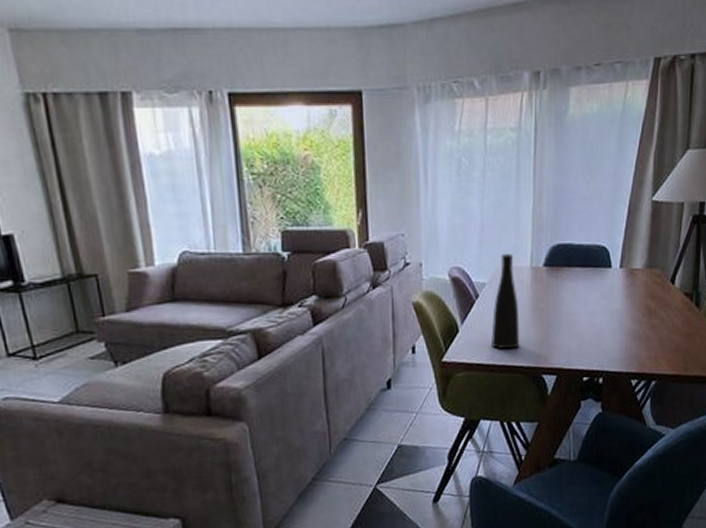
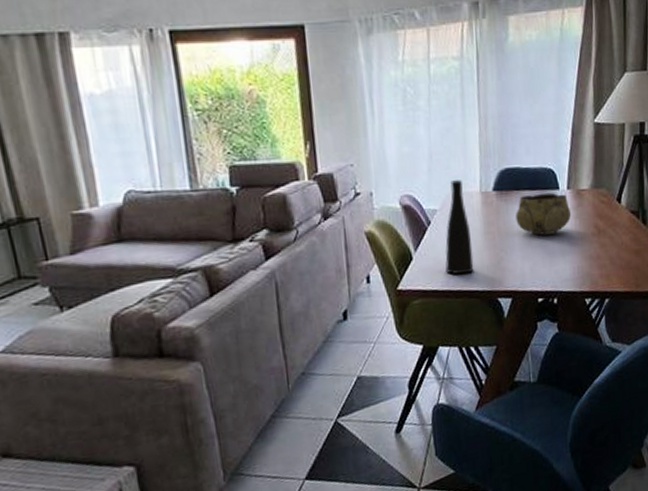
decorative bowl: none [565,270,623,314] -> present [516,192,572,236]

